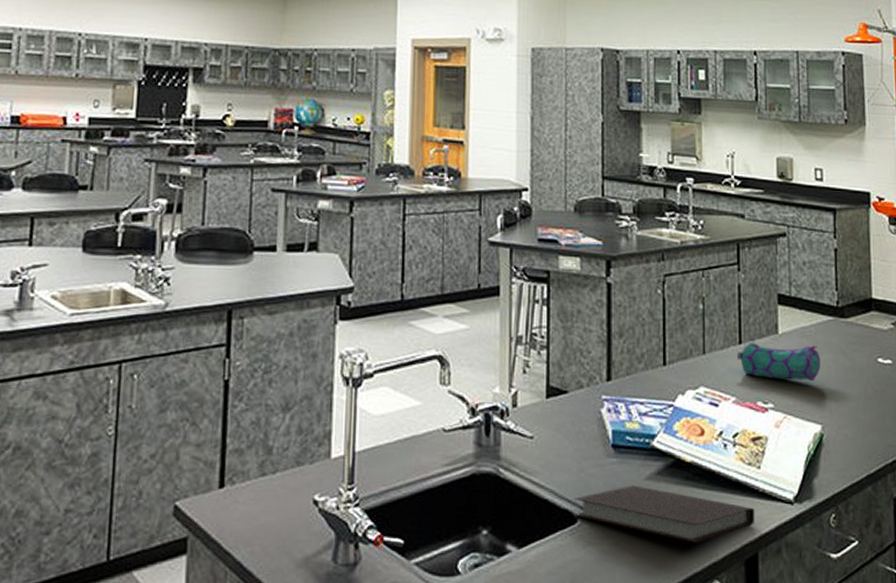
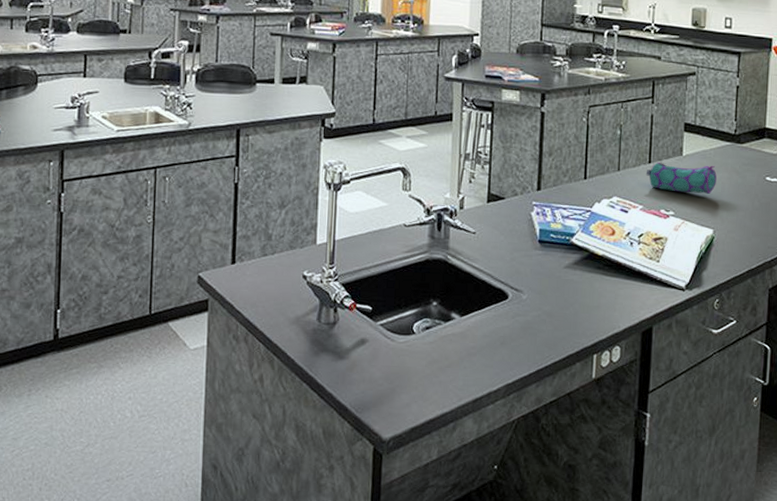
notebook: present [574,485,755,543] -> none [505,272,653,318]

